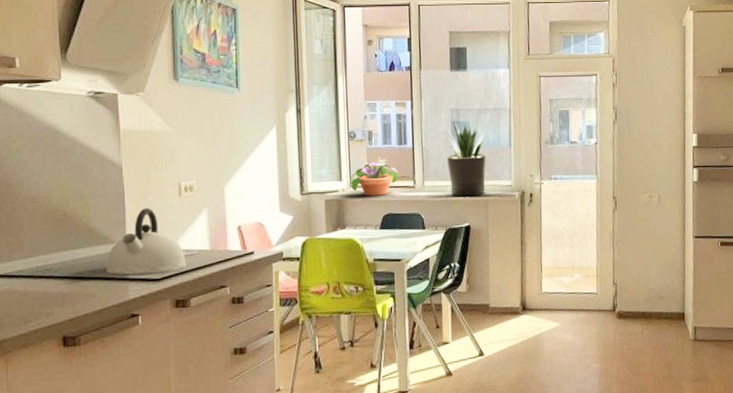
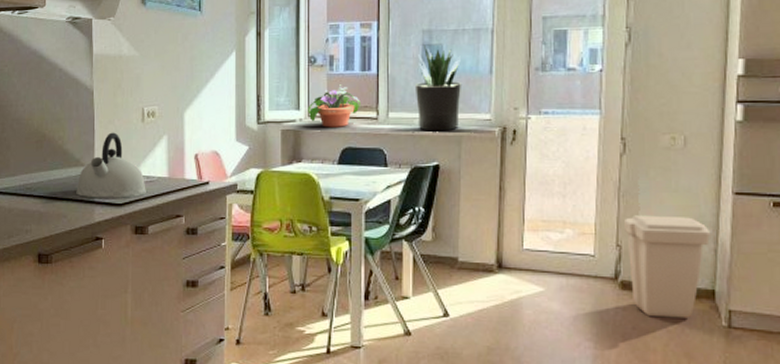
trash can: none [617,257,679,339] -> present [623,215,710,318]

